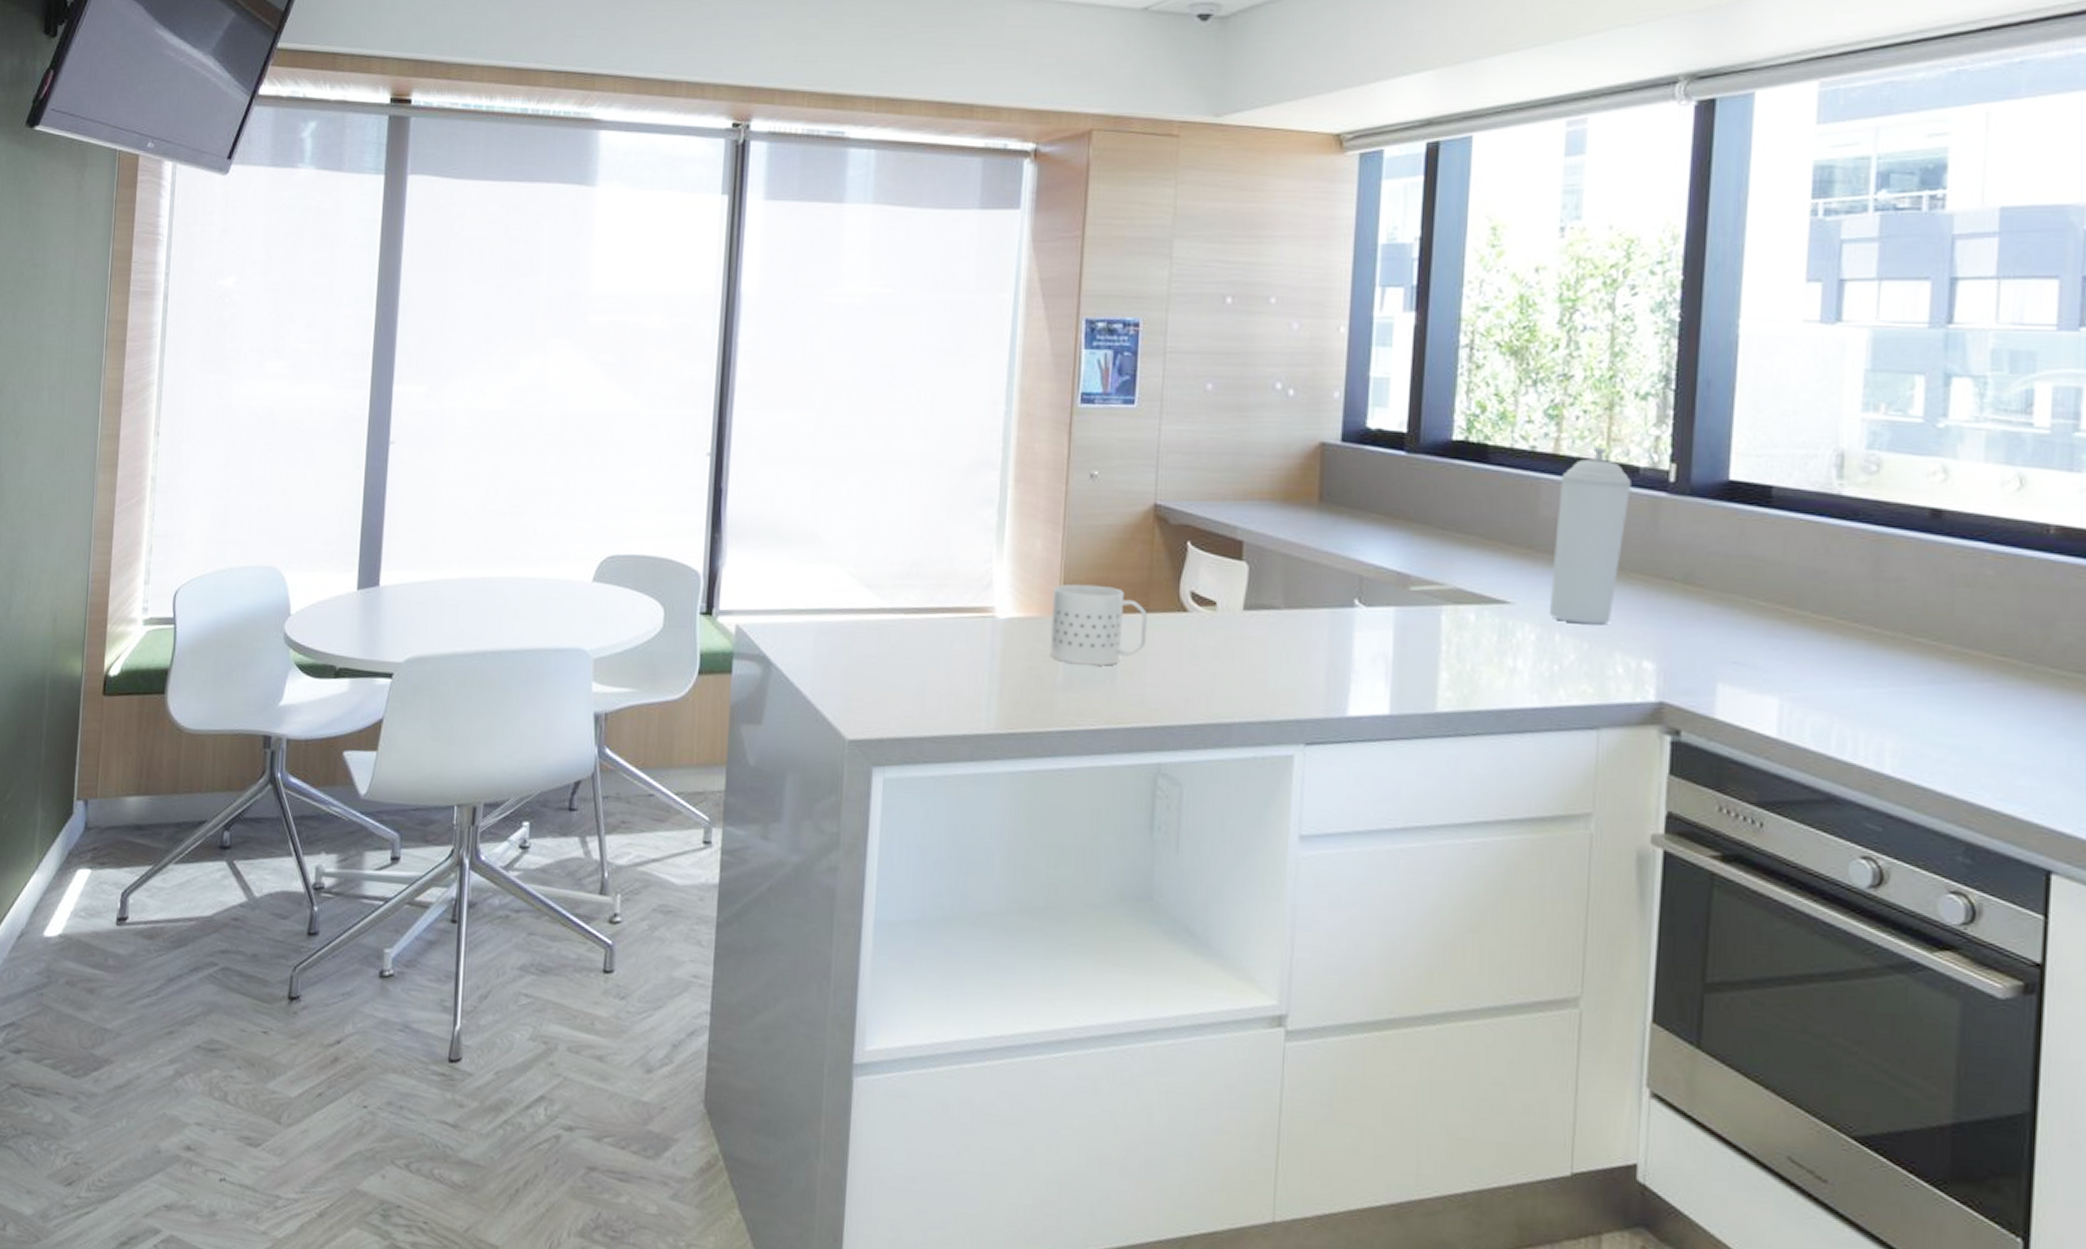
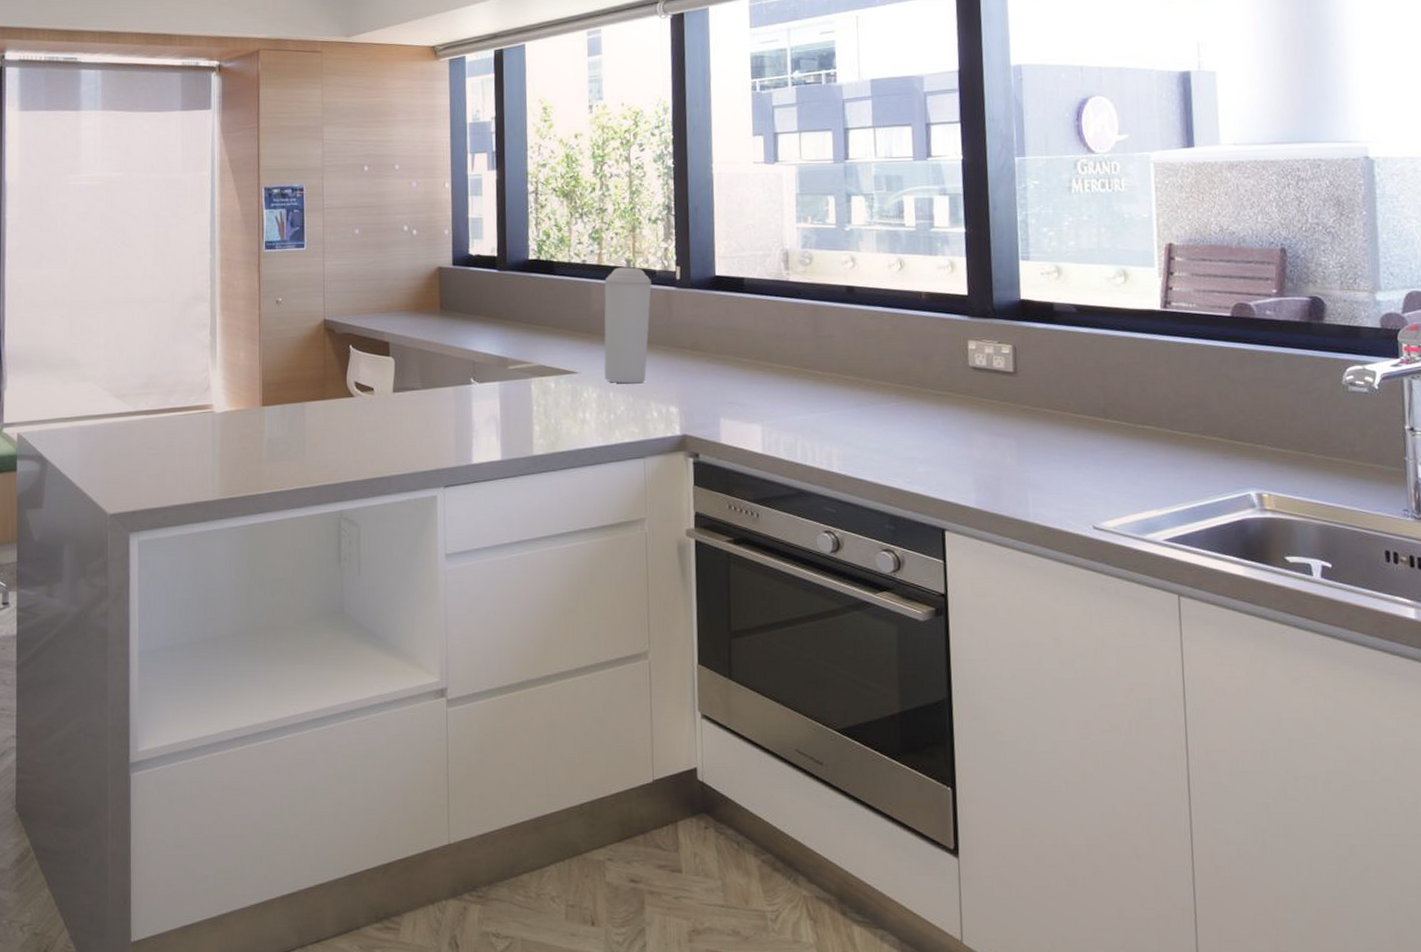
mug: present [1050,583,1147,666] -> none [255,382,325,442]

